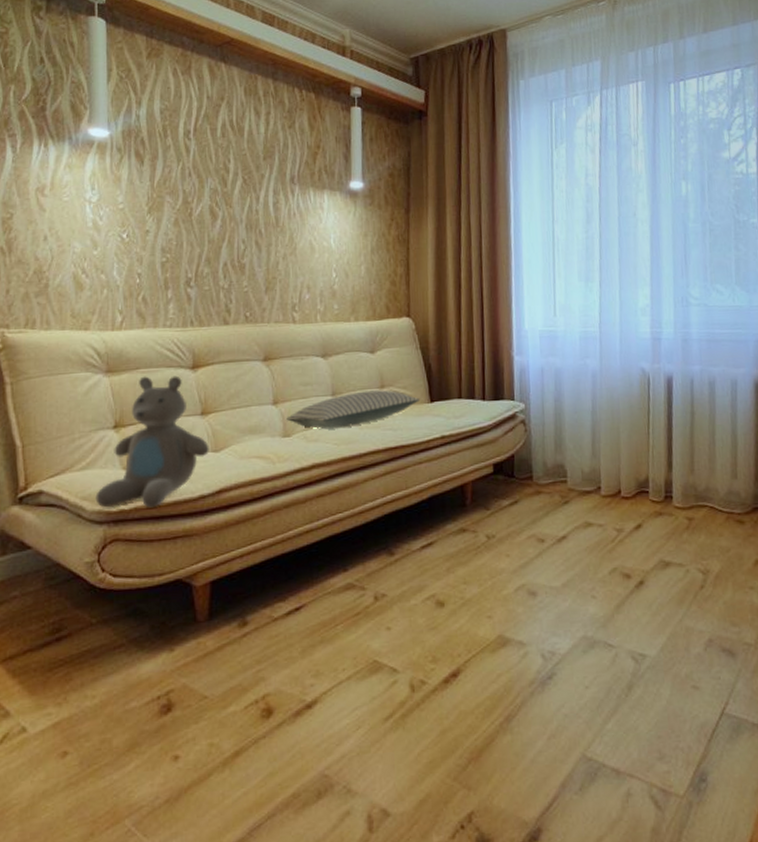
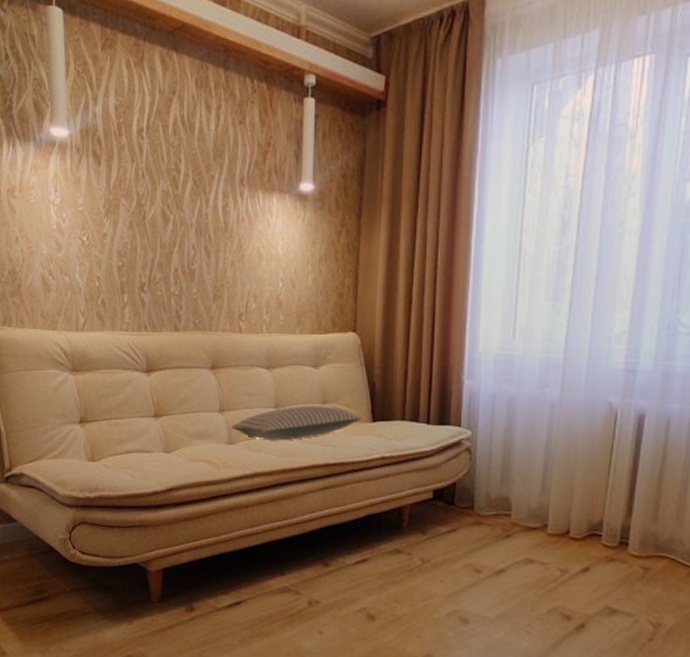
stuffed animal: present [95,375,209,508] -> none [66,377,161,498]

